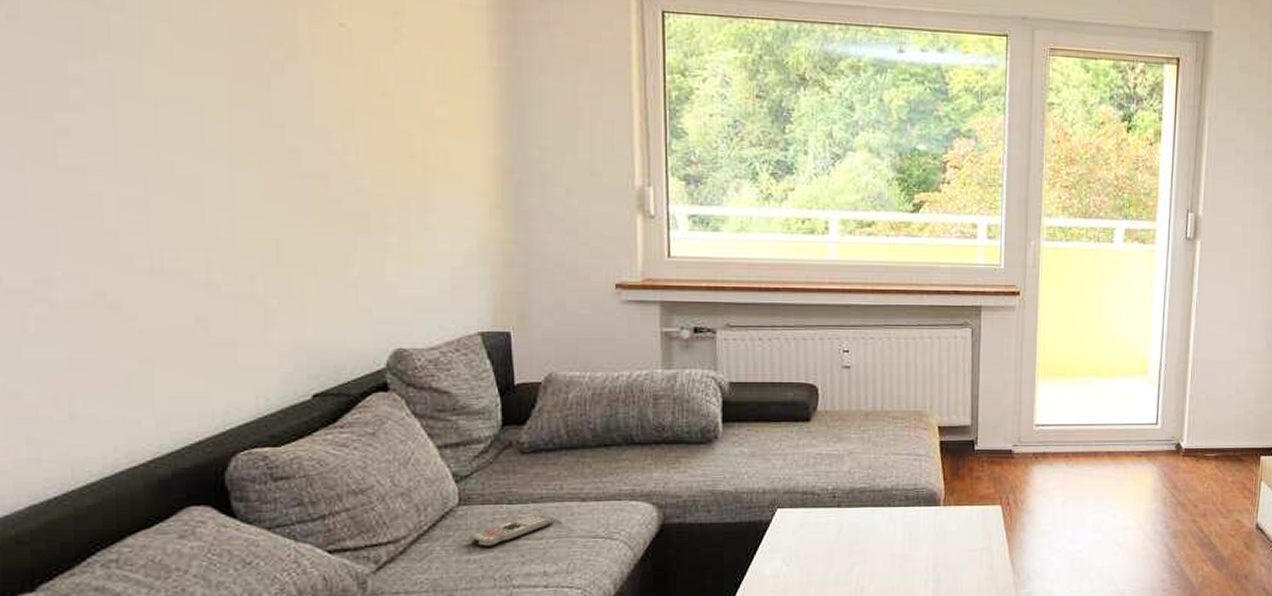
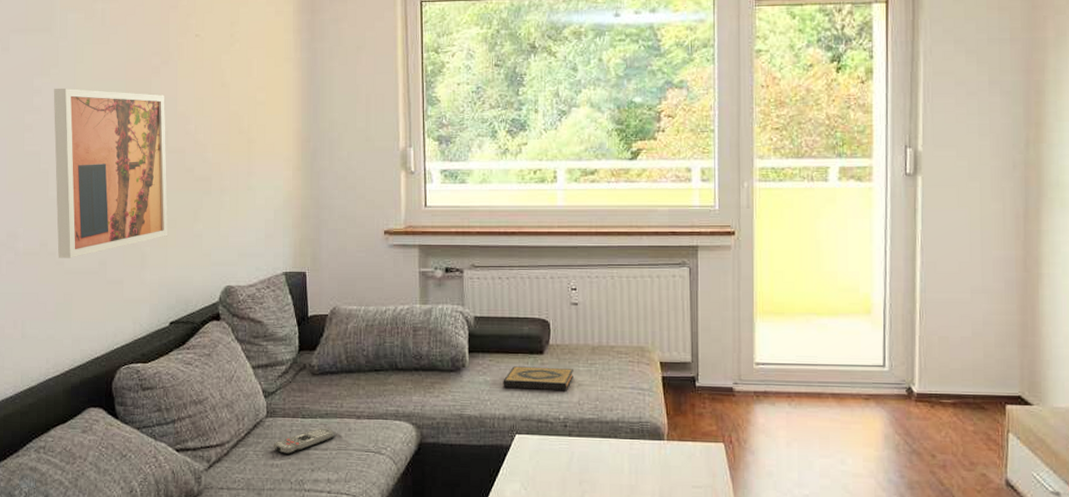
wall art: none [104,78,306,313] -> present [53,88,168,258]
hardback book: none [763,435,844,460] -> present [503,366,573,390]

